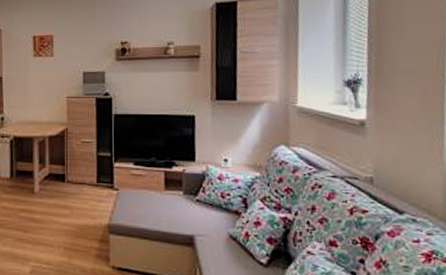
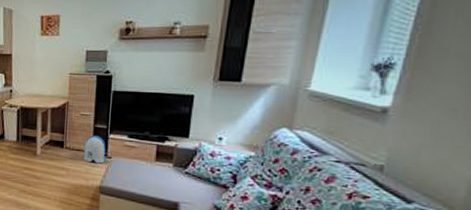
sun visor: none [87,165,113,198] -> present [82,135,107,164]

